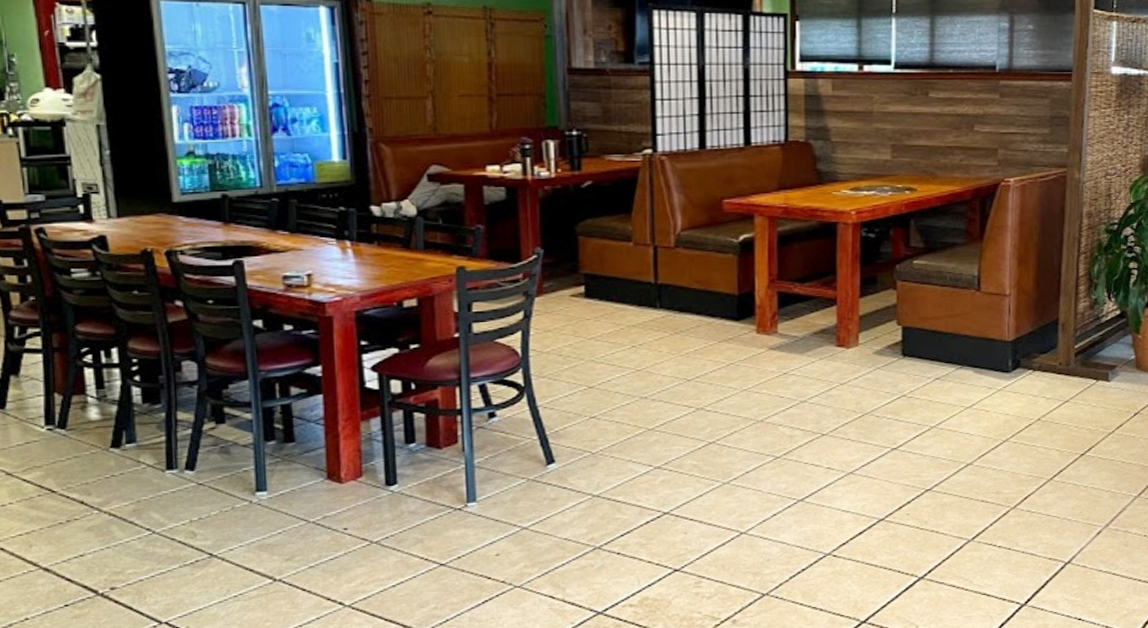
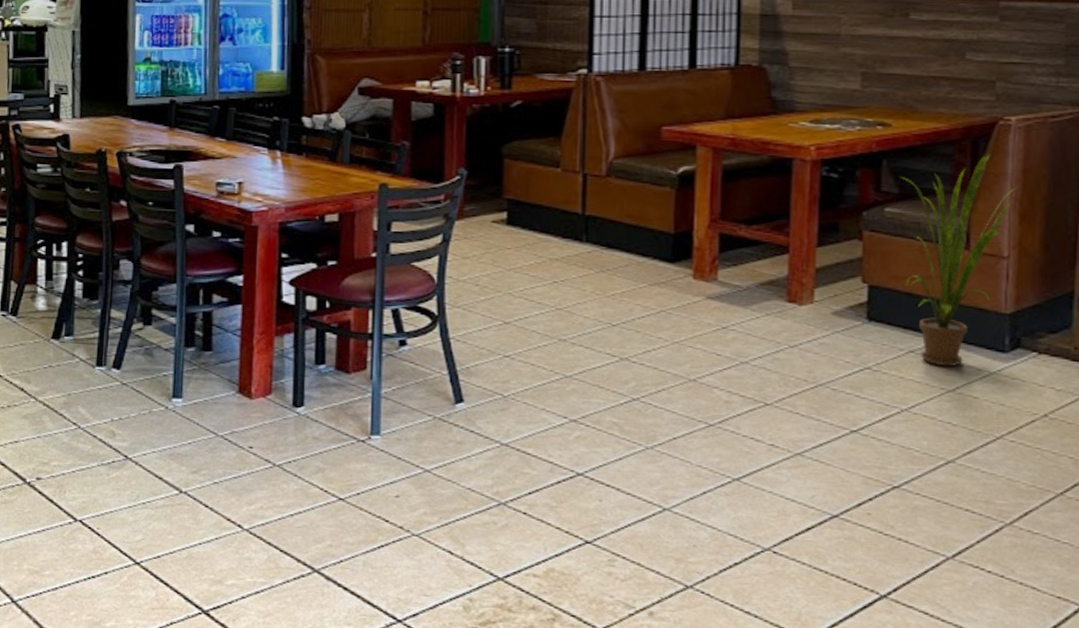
house plant: none [925,210,1016,388] -> present [900,154,1017,366]

